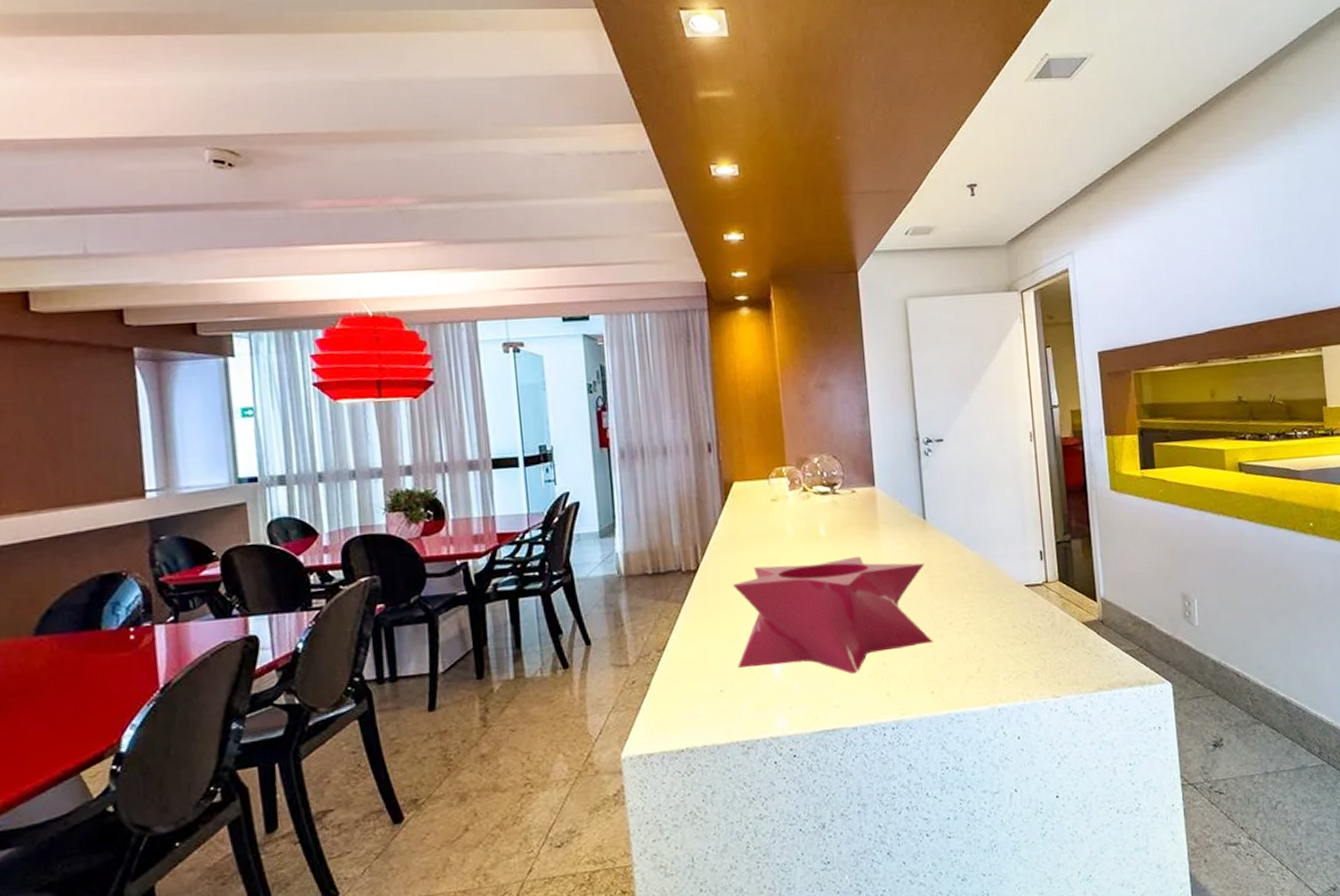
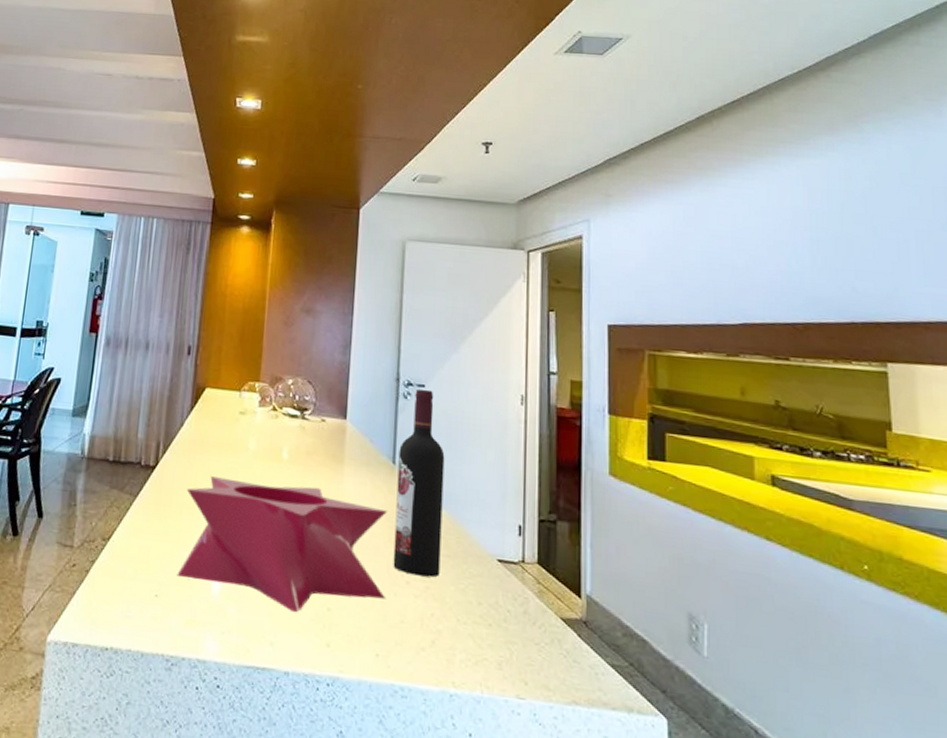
wine bottle: none [927,443,977,616] -> present [393,389,445,578]

